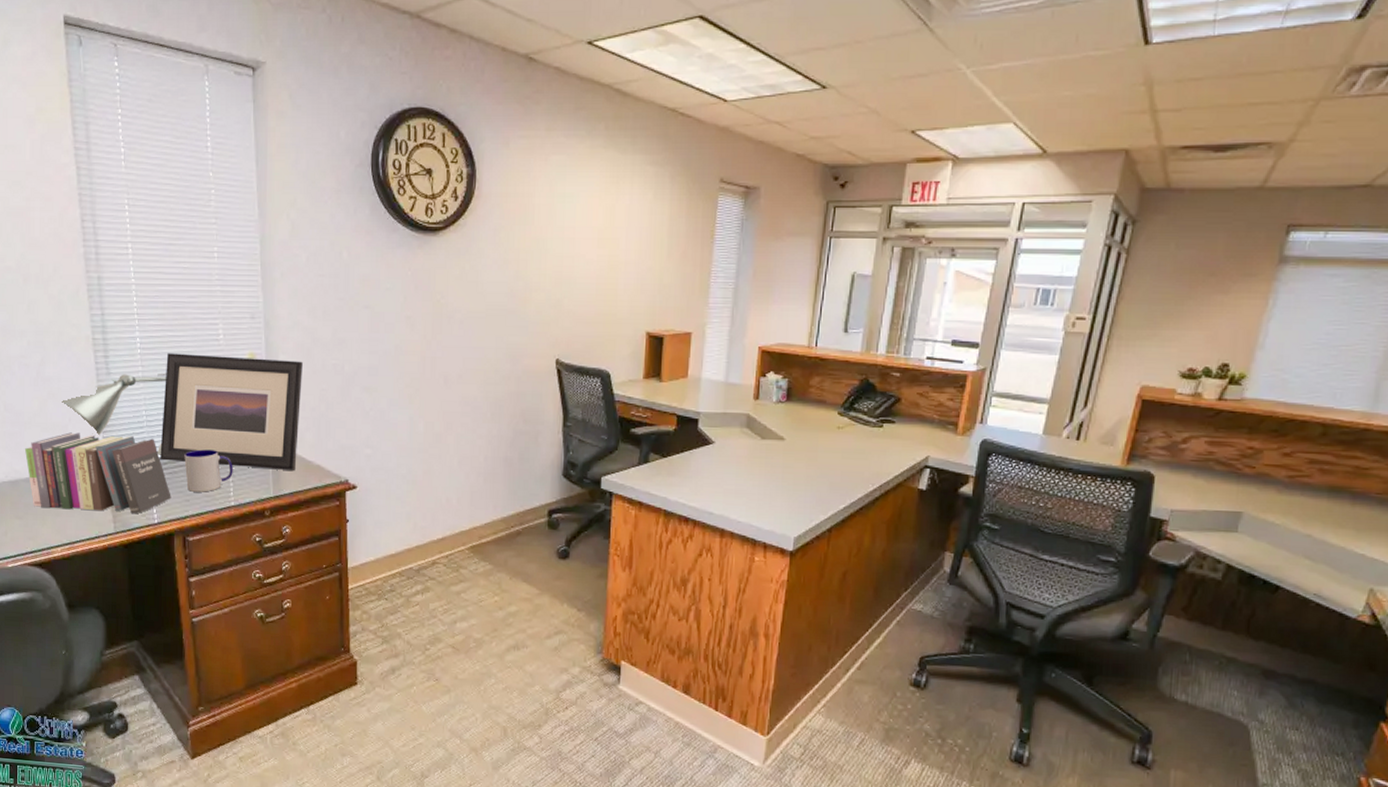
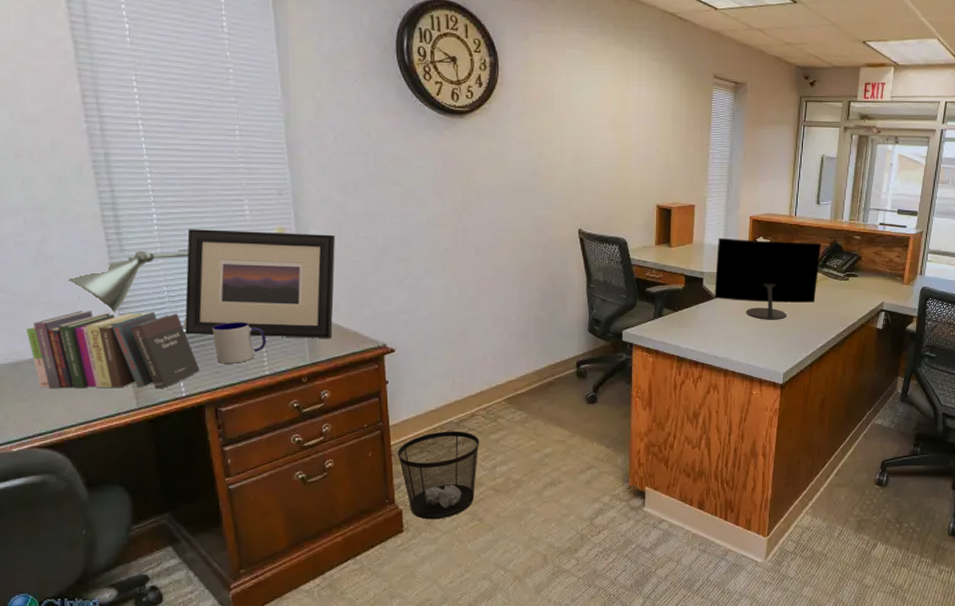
waste bin: none [355,578,440,675] -> present [397,431,480,520]
monitor: none [711,371,848,473] -> present [714,237,821,320]

